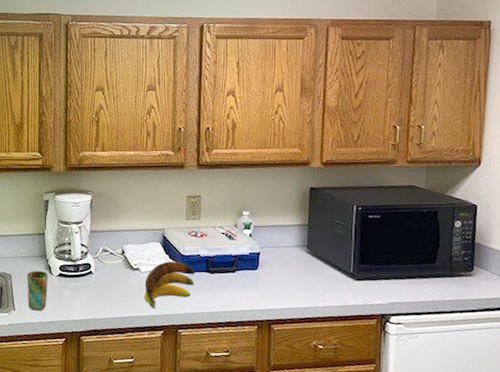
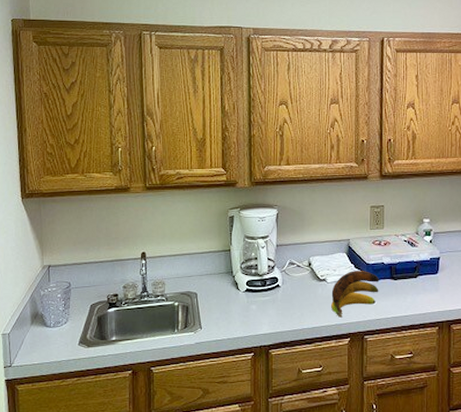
cup: present [26,271,48,311] -> none [213,288,235,328]

